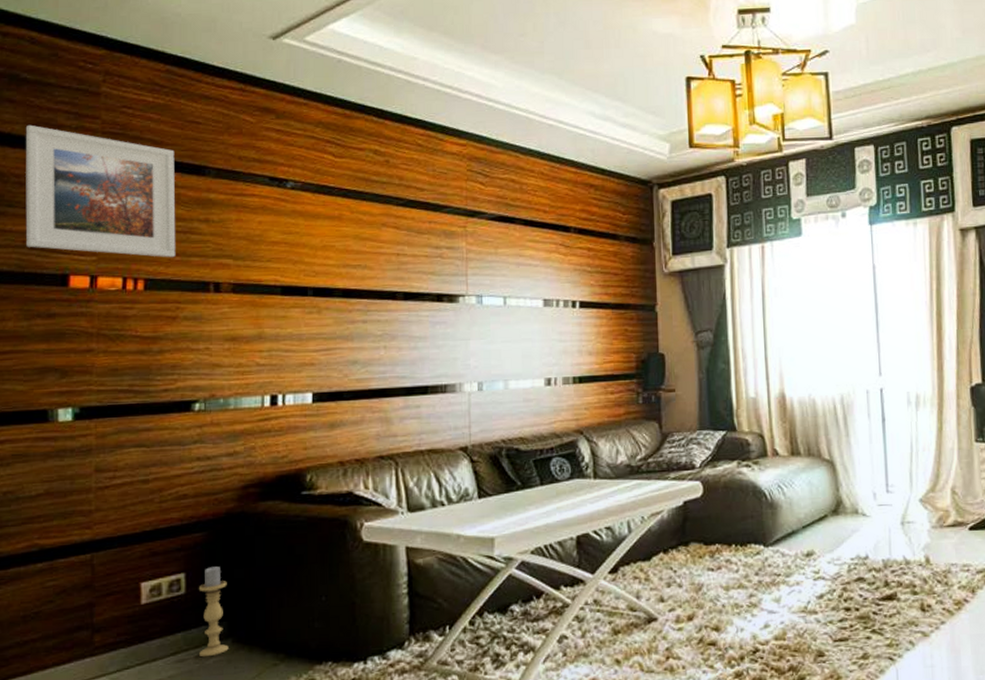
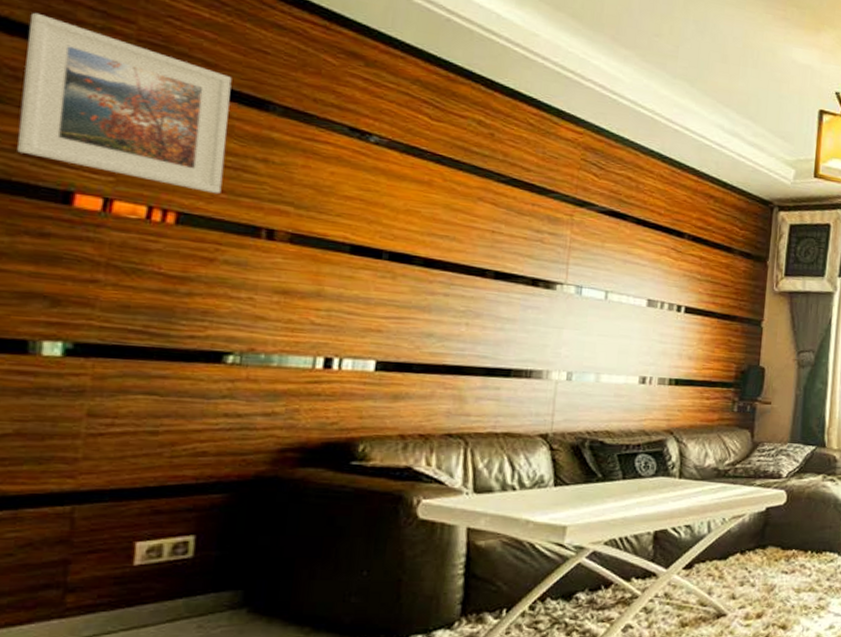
candle holder: present [199,565,229,658] -> none [204,530,248,626]

